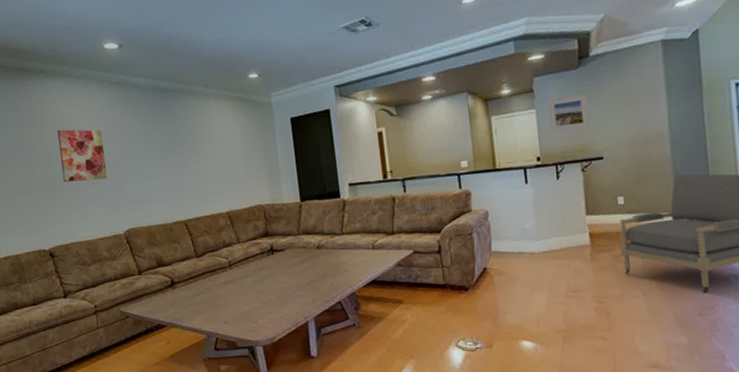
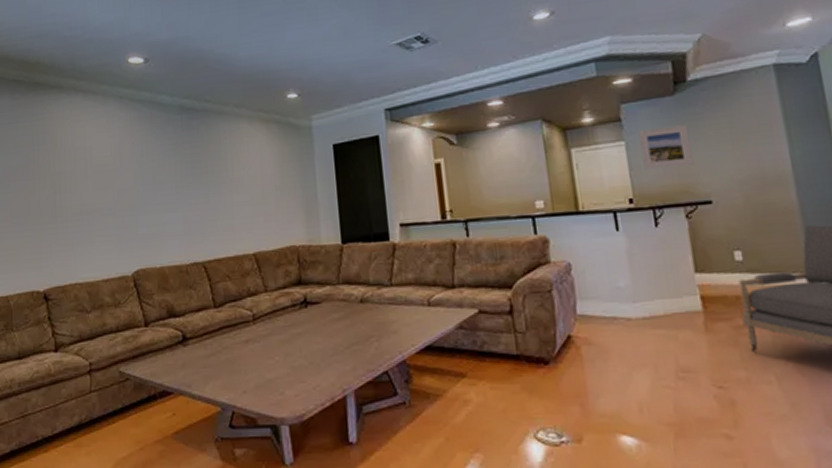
wall art: present [57,129,107,183] -> none [67,151,118,212]

